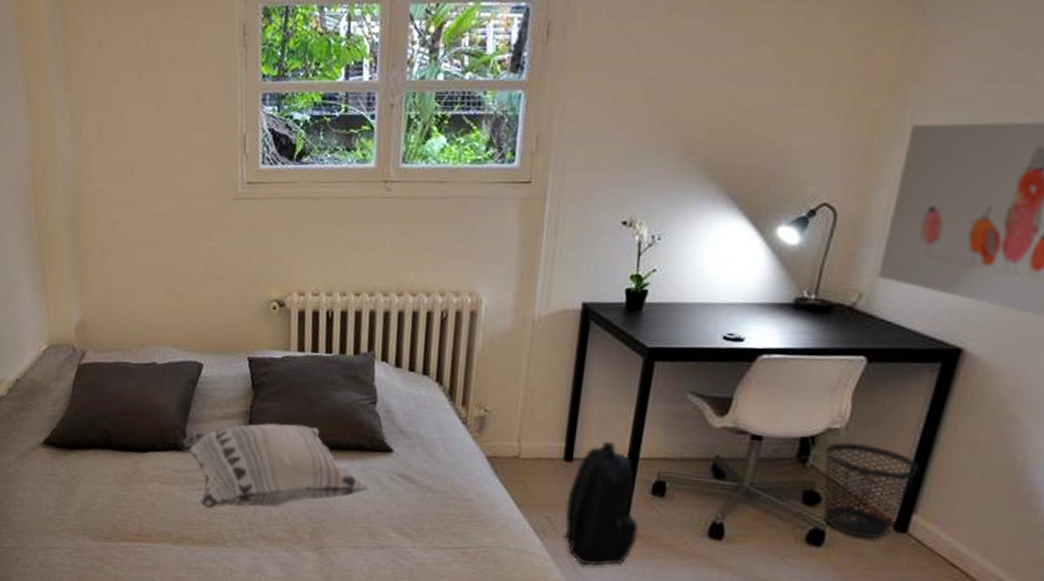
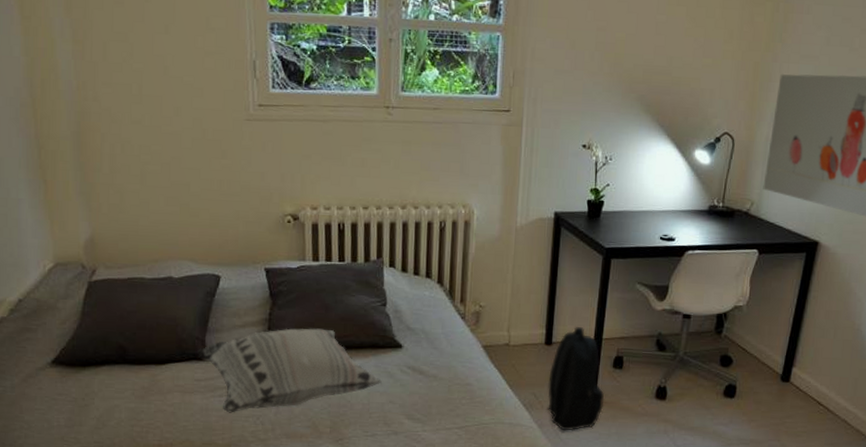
wastebasket: present [823,442,920,539] -> none [733,315,796,389]

